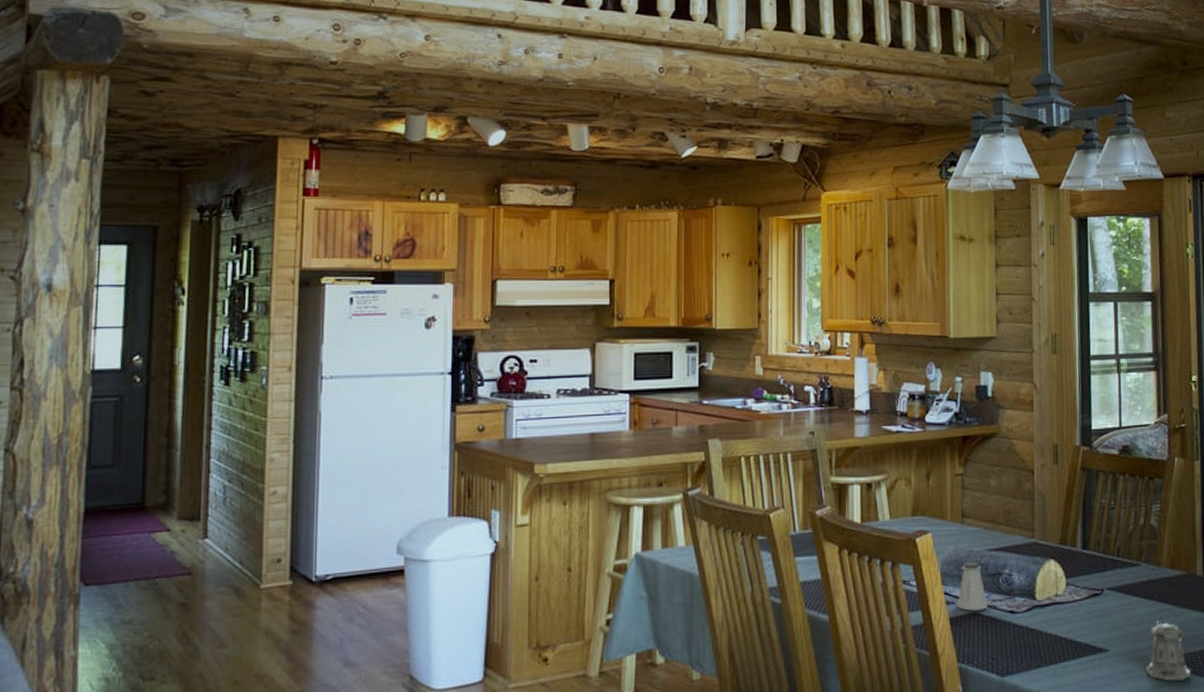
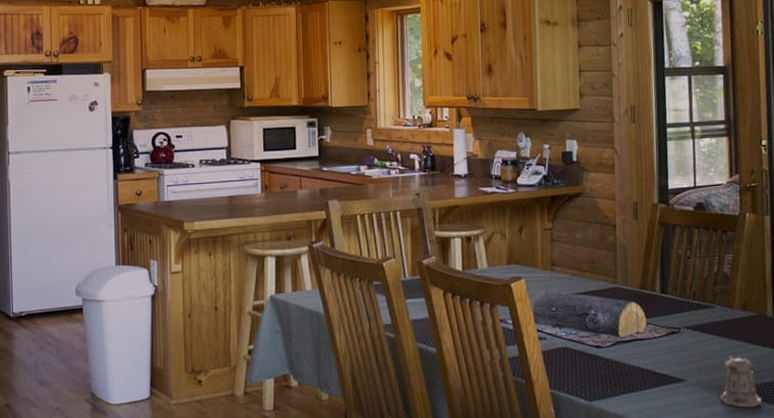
saltshaker: present [957,561,988,611] -> none [548,303,576,345]

